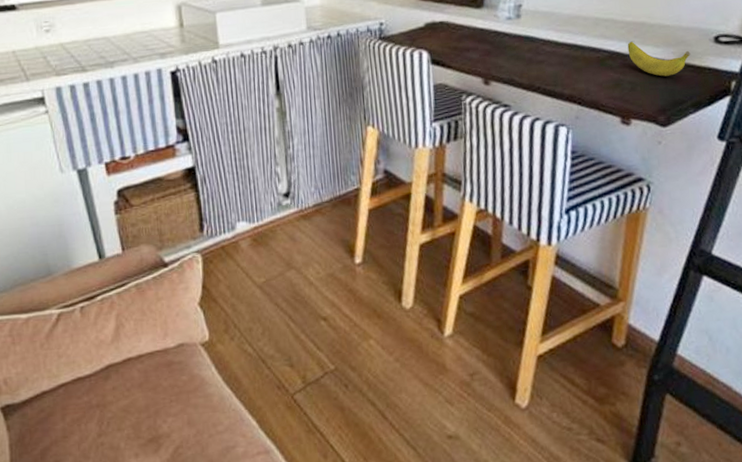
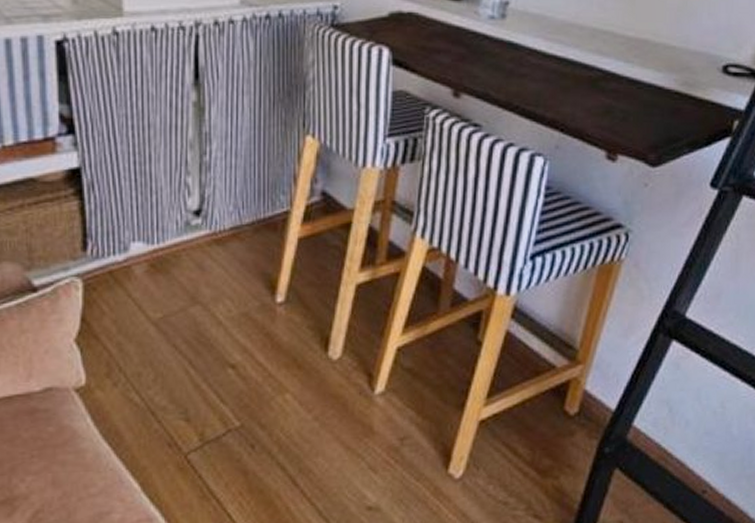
banana: present [627,41,691,77] -> none [625,61,694,107]

